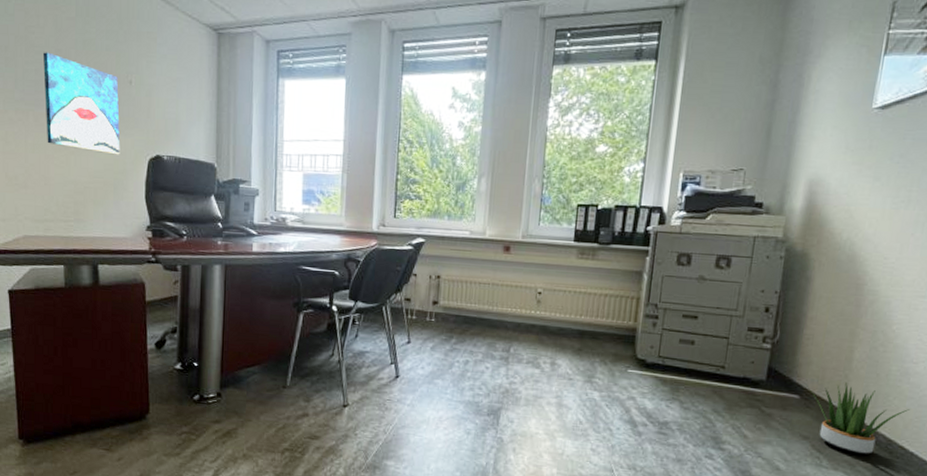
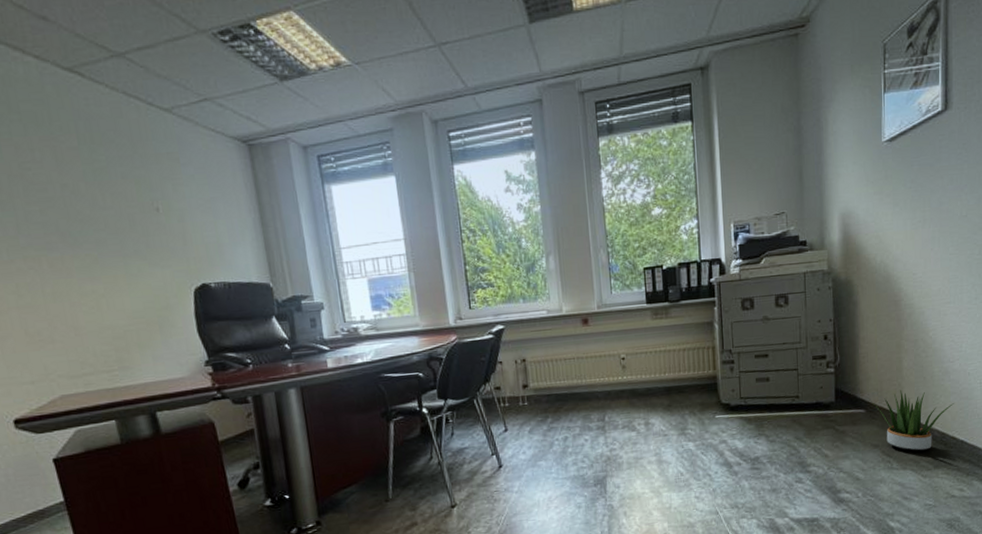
wall art: present [43,52,120,155] -> none [46,189,160,291]

